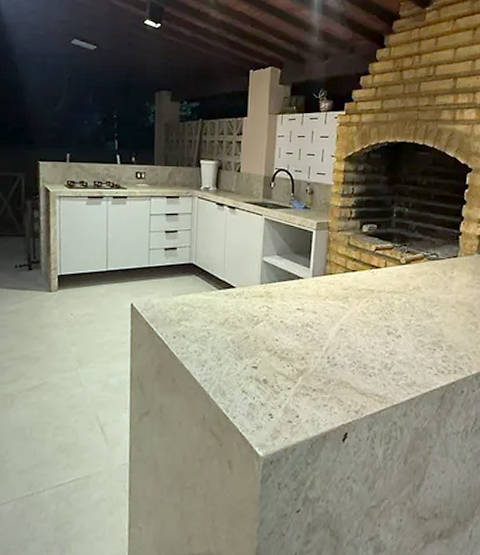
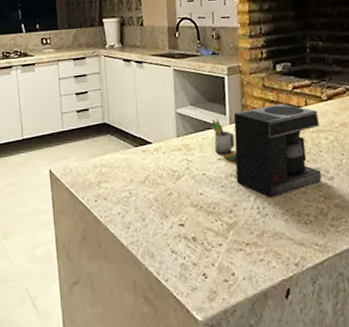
coffee maker: none [293,263,395,350] -> present [210,103,322,198]

